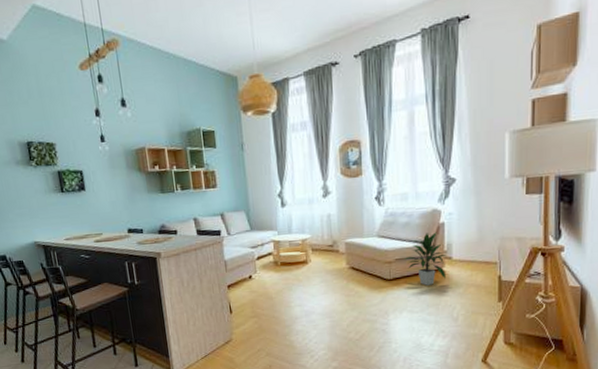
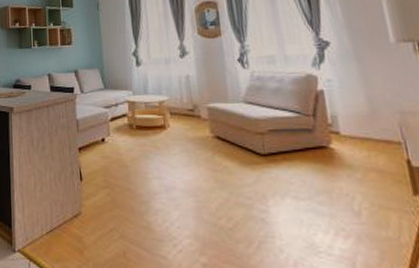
indoor plant: present [404,232,447,286] -> none [278,101,335,165]

